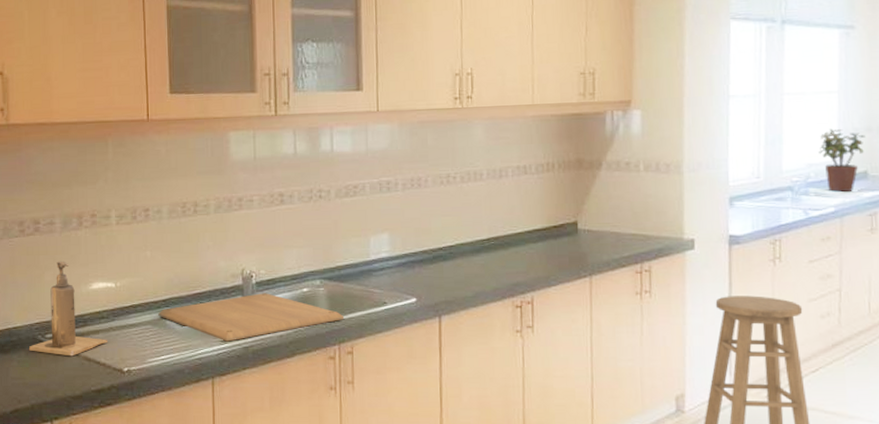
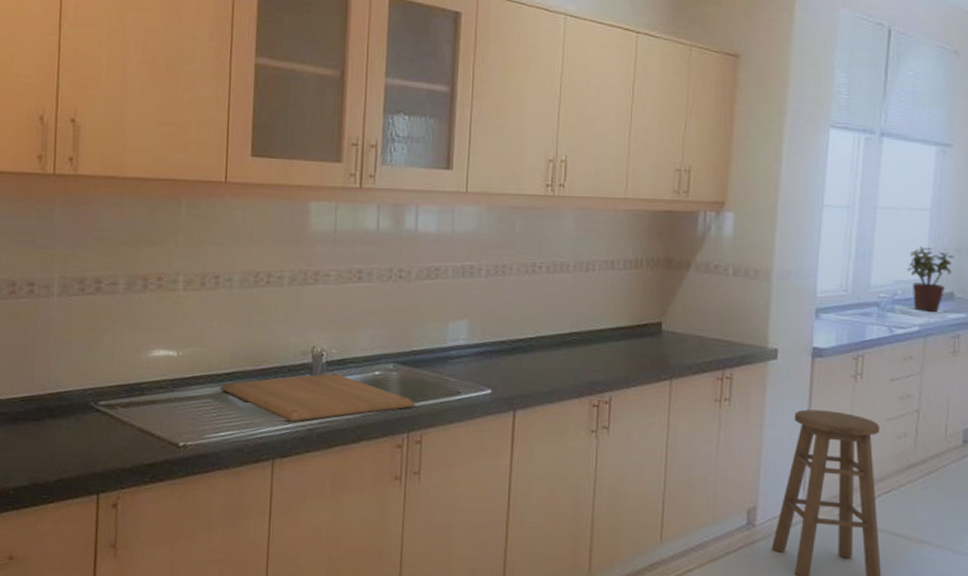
soap dispenser: present [28,261,108,357] -> none [79,324,165,427]

